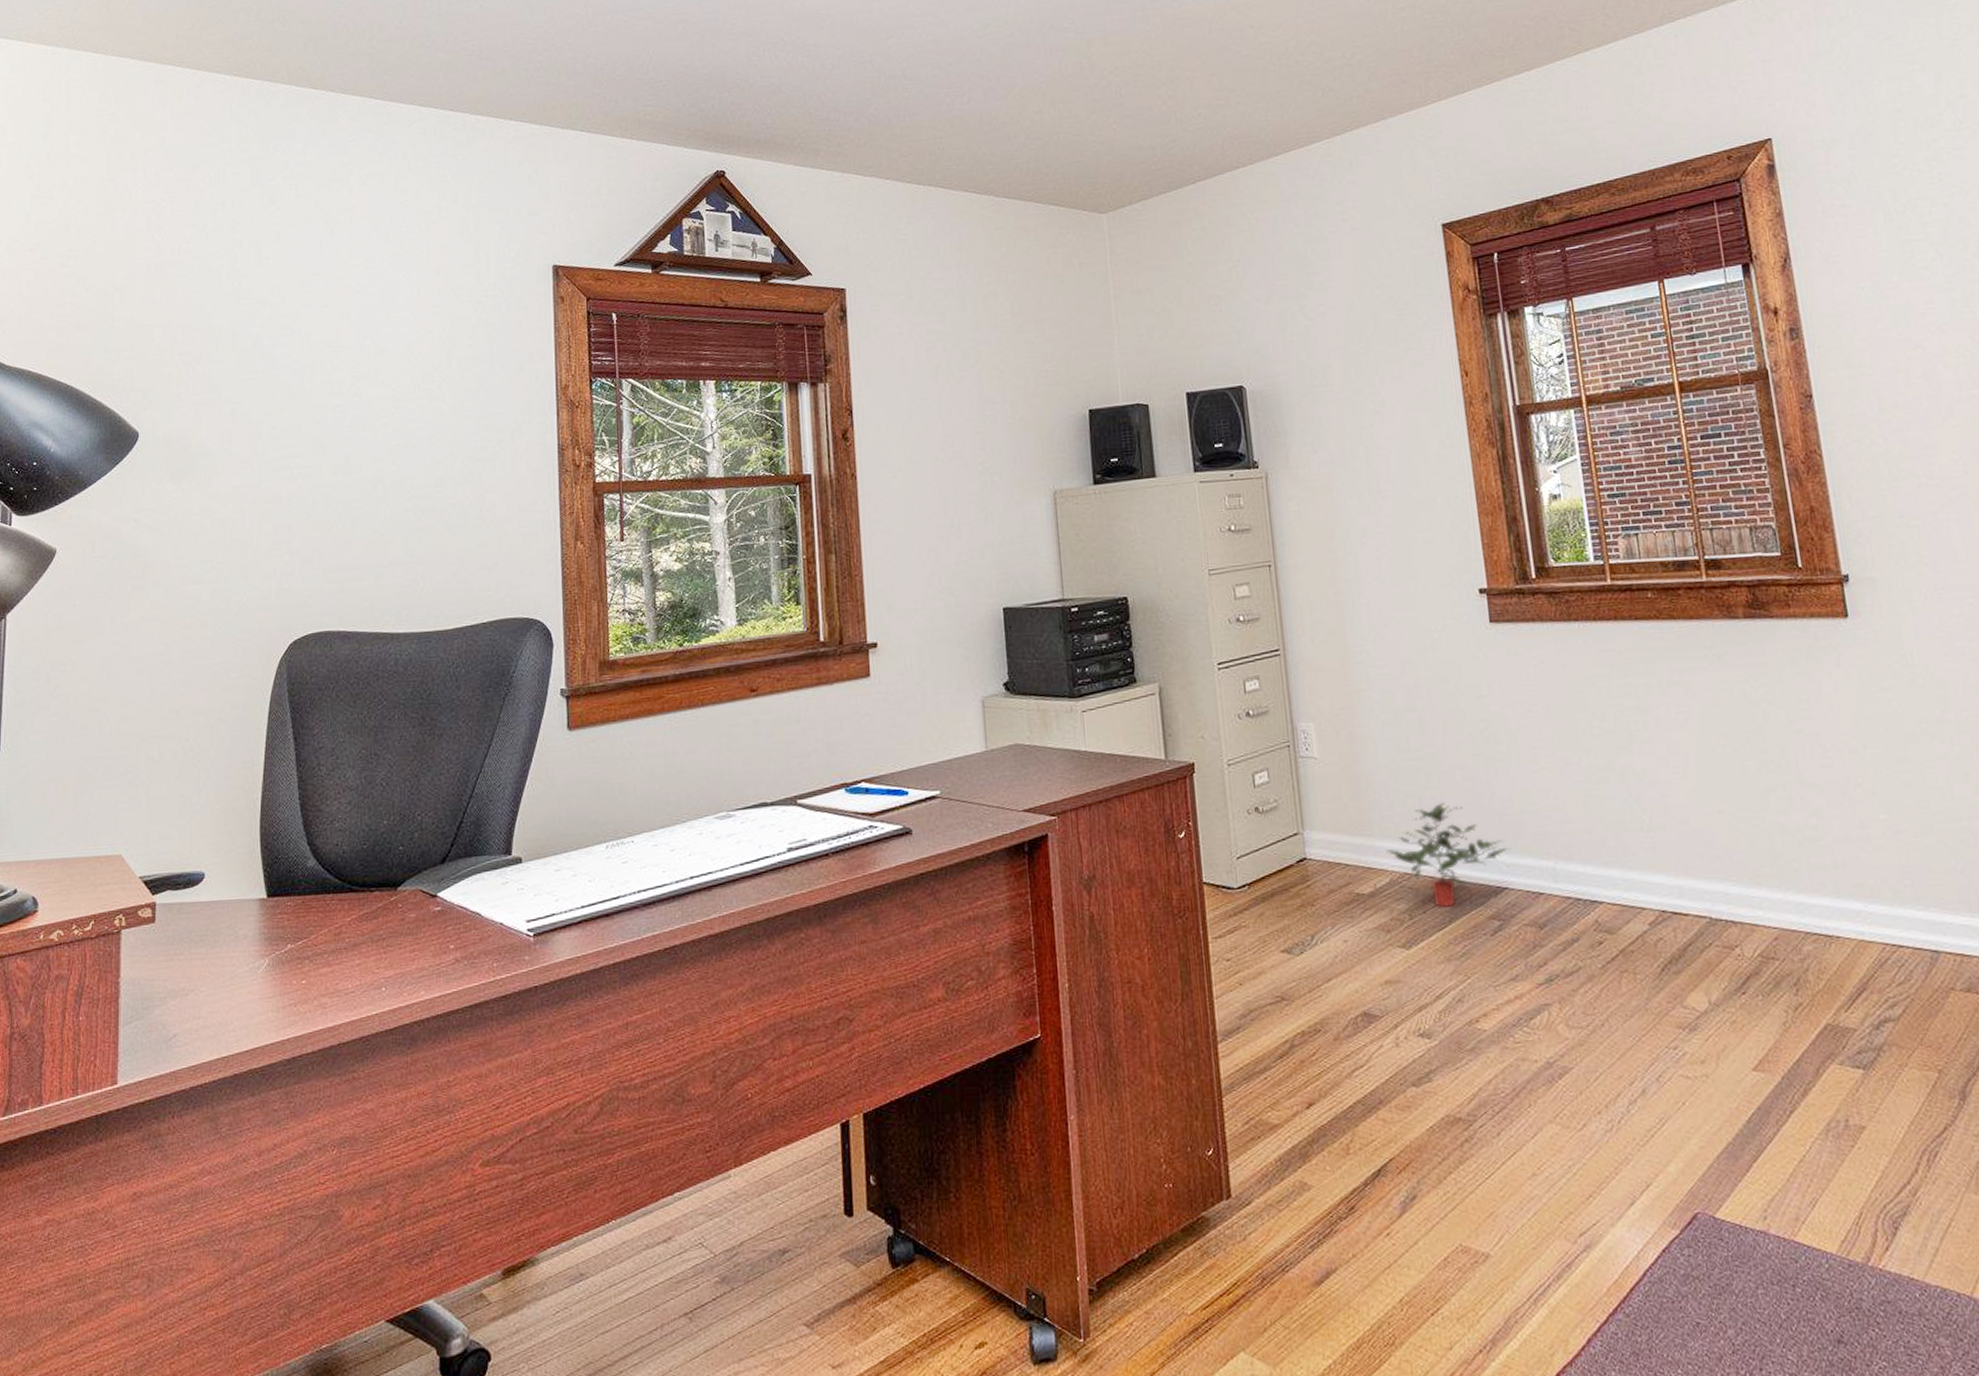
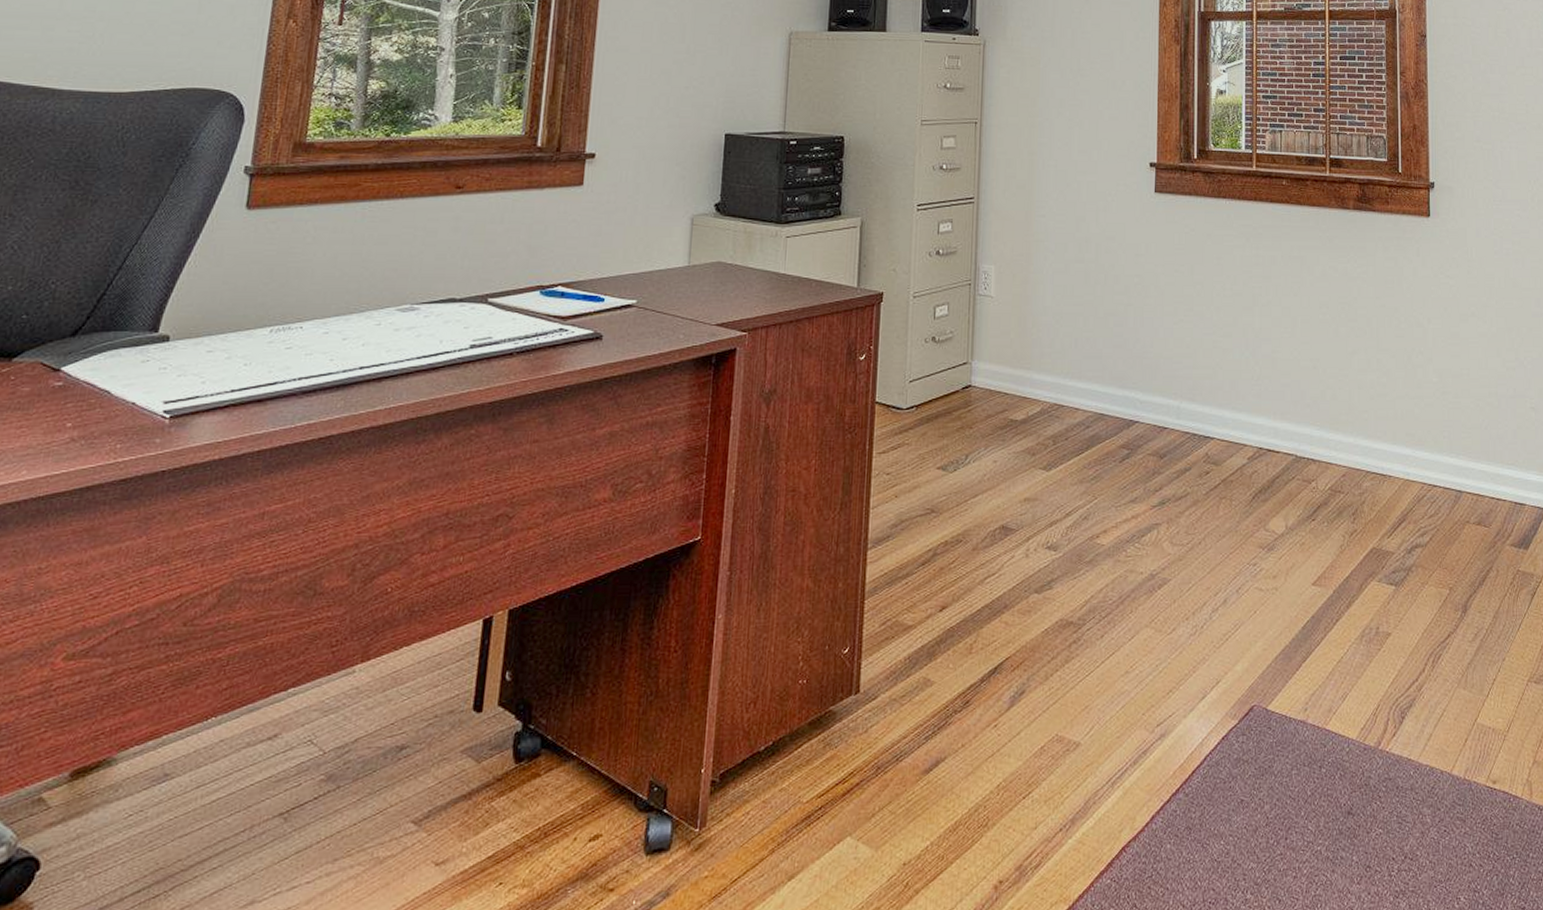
potted plant: present [1386,802,1510,908] -> none [1041,343,1145,437]

